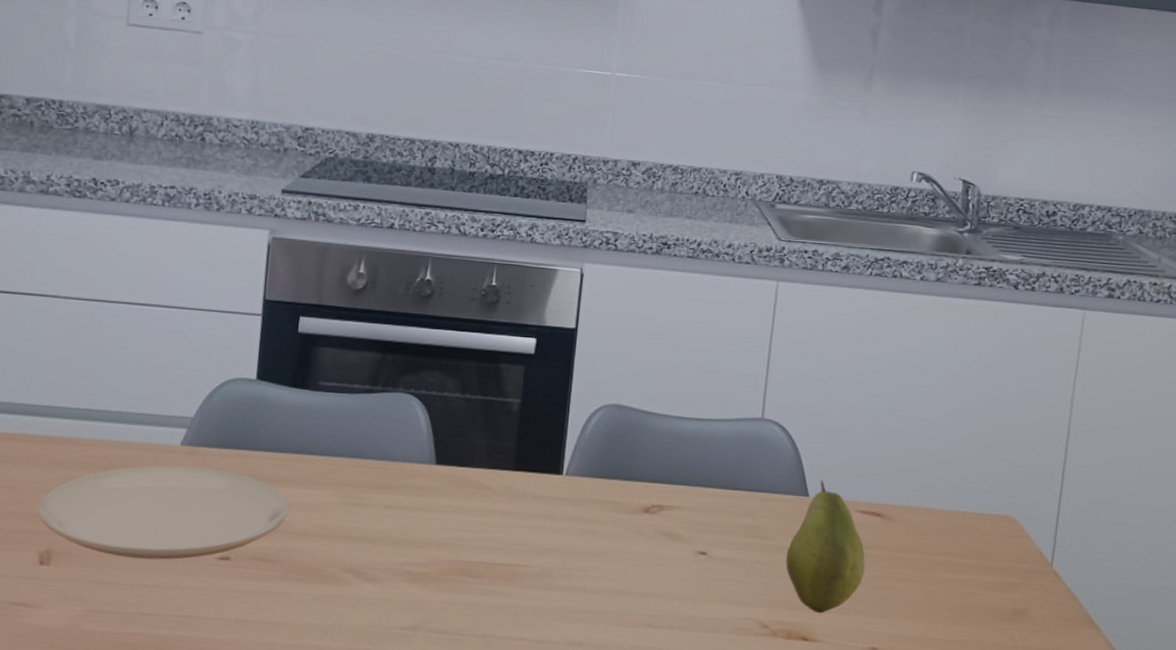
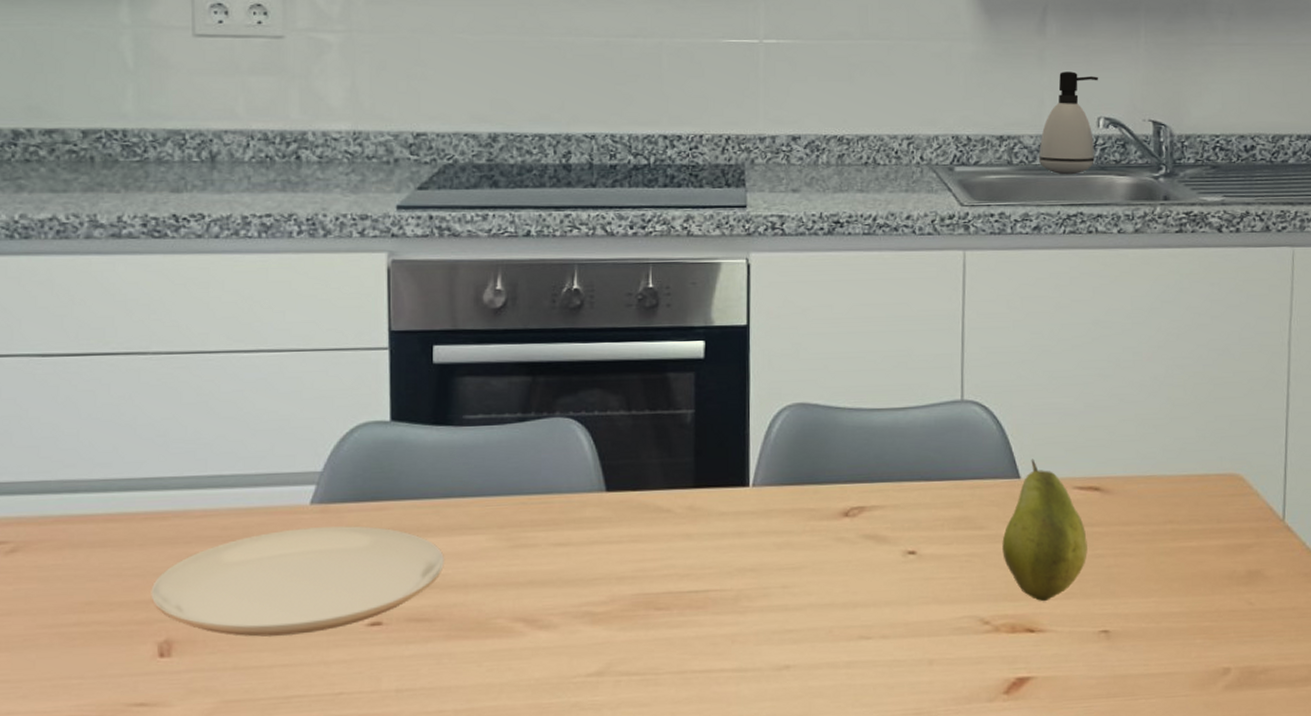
soap dispenser: none [854,126,917,222] -> present [1039,71,1099,175]

